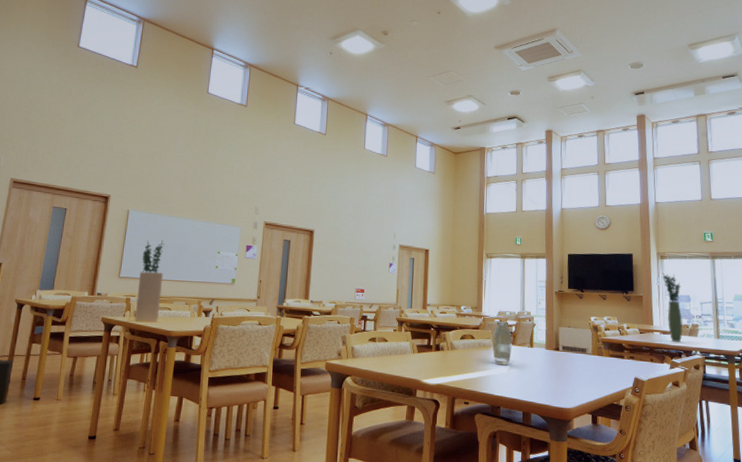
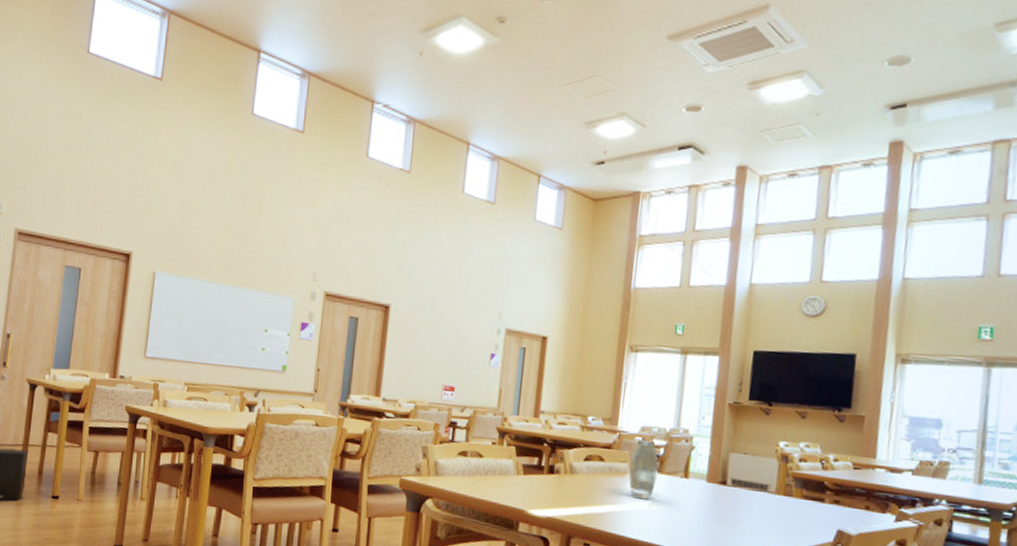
vase: present [134,240,164,323] -> none [164,312,199,416]
vase: present [662,272,682,342] -> none [899,383,929,485]

